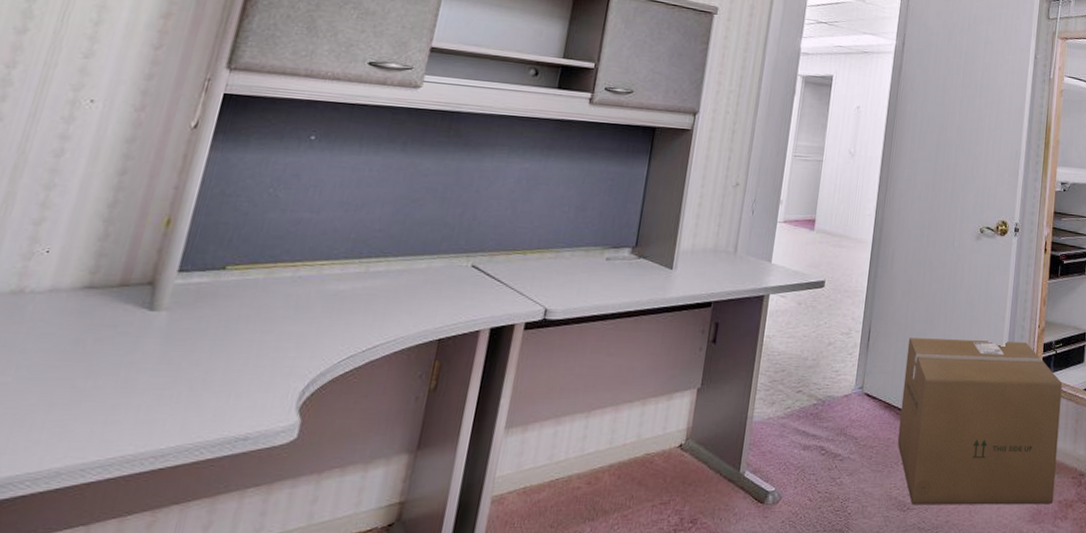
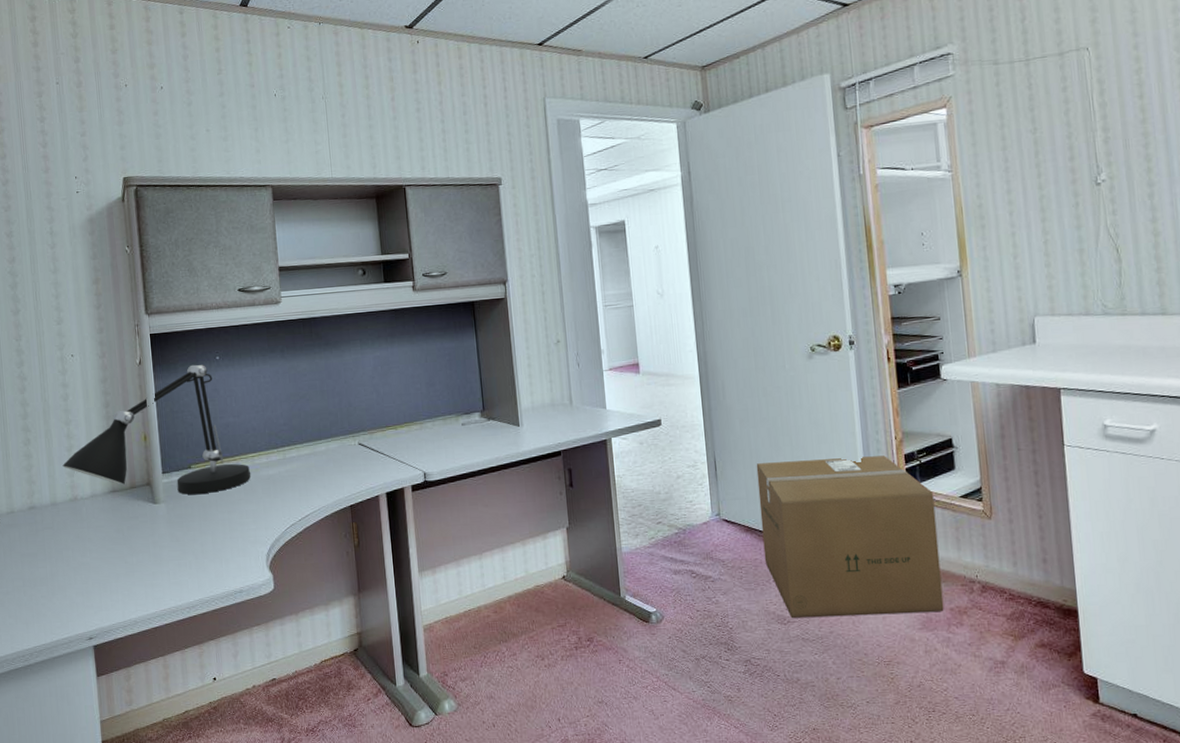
desk lamp: none [16,140,313,305] -> present [62,364,251,495]

